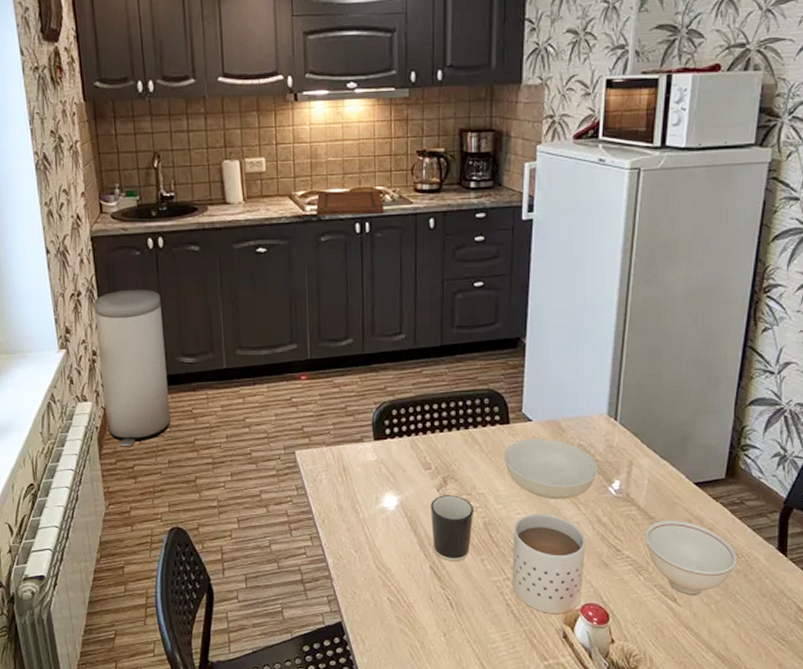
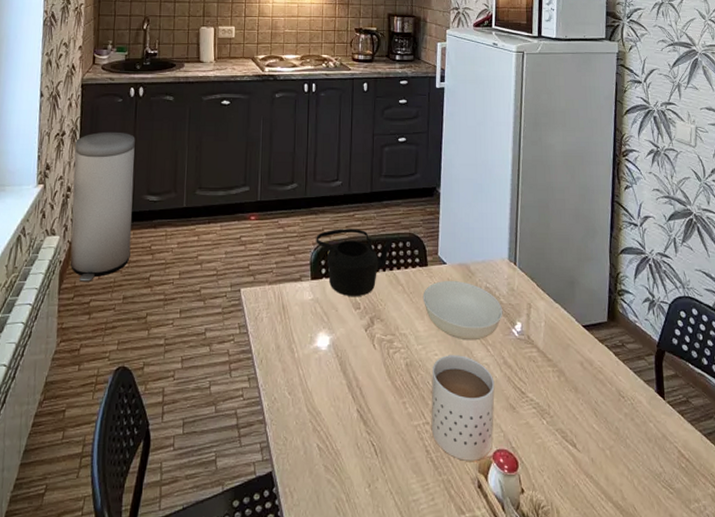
cutting board: present [316,190,384,216] -> none [273,56,328,78]
teapot: none [377,386,469,456] -> present [316,229,394,296]
mug: present [431,495,475,562] -> none [359,335,398,405]
bowl: present [644,520,738,595] -> none [544,362,625,440]

